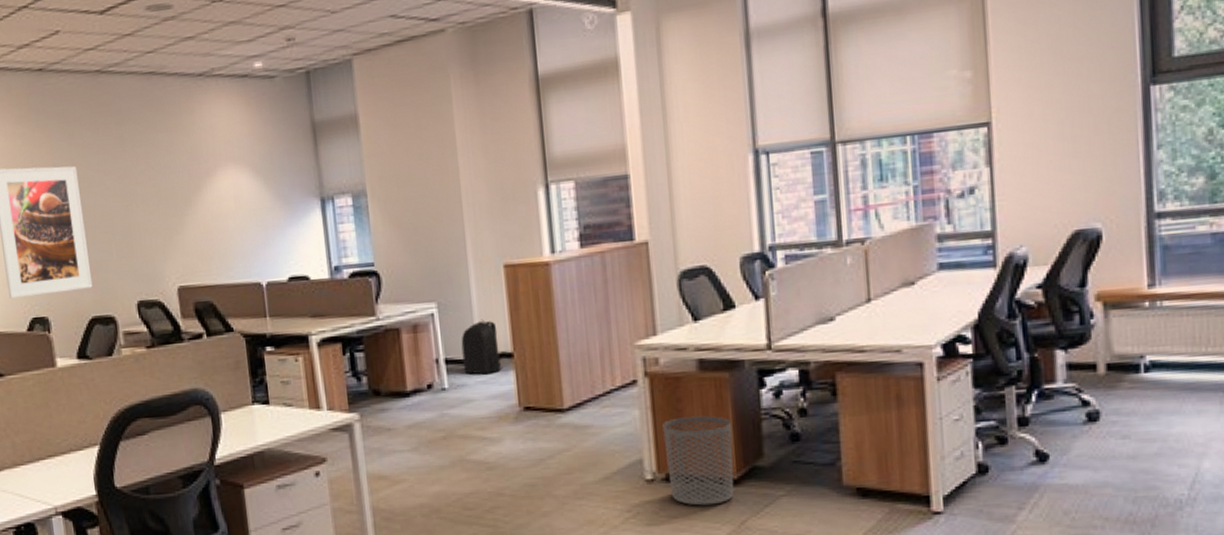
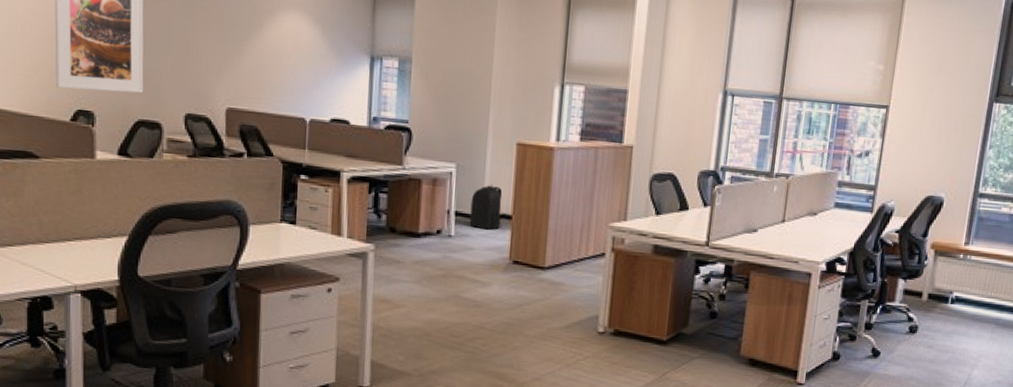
waste bin: present [662,415,734,506] -> none [615,287,669,358]

